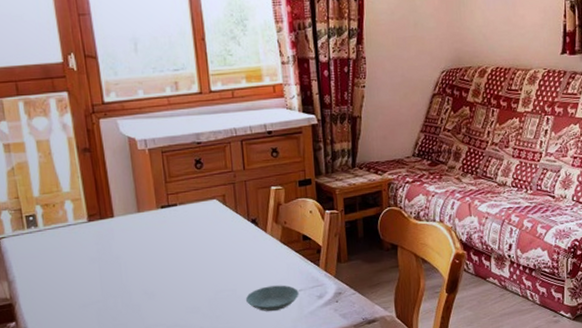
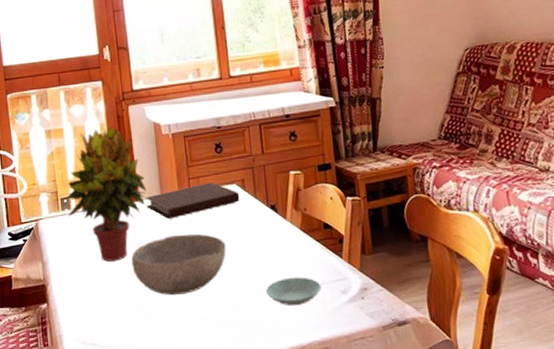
potted plant: none [32,140,122,278] -> present [66,125,147,262]
bowl: none [107,248,207,308] -> present [131,234,226,296]
notebook: none [121,197,221,234] -> present [146,182,240,219]

